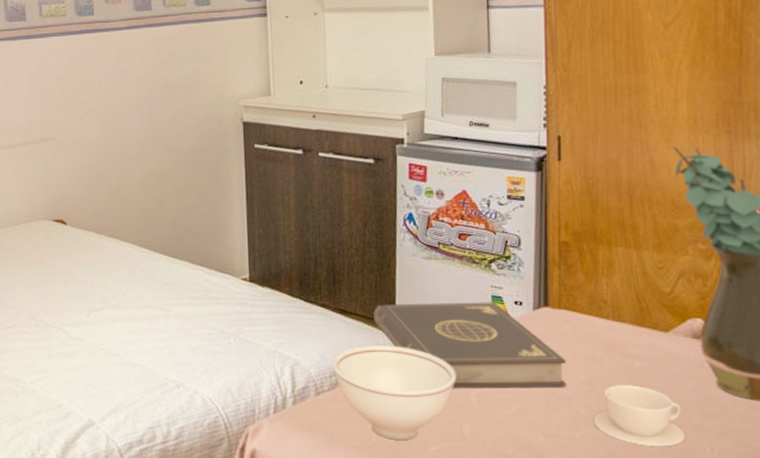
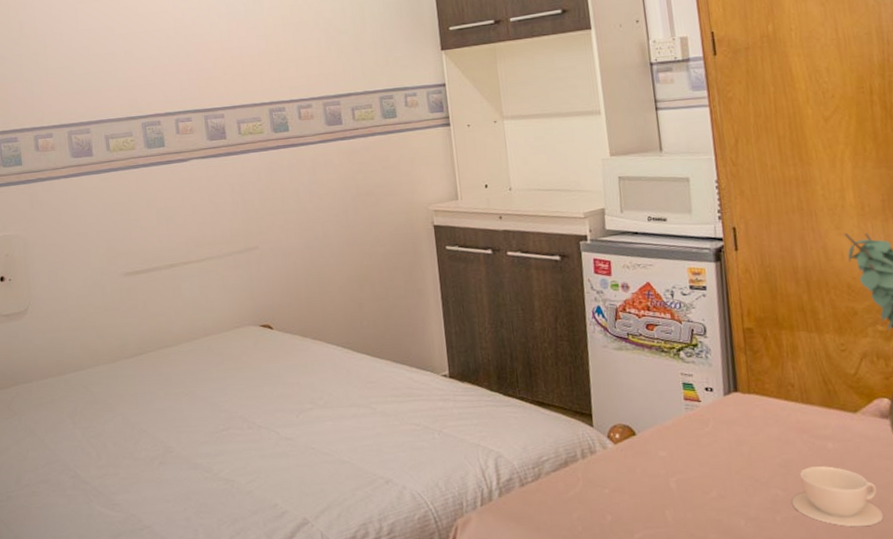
bowl: present [332,345,457,440] -> none [534,435,656,528]
book: present [373,302,567,388] -> none [570,389,763,475]

